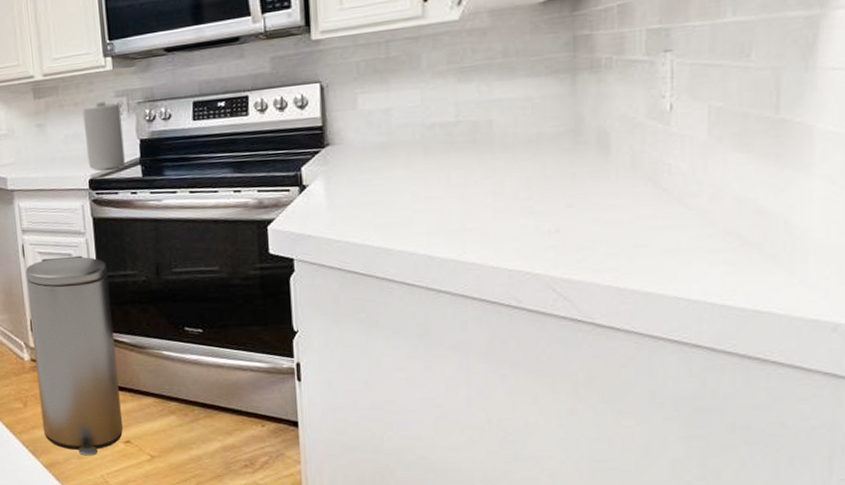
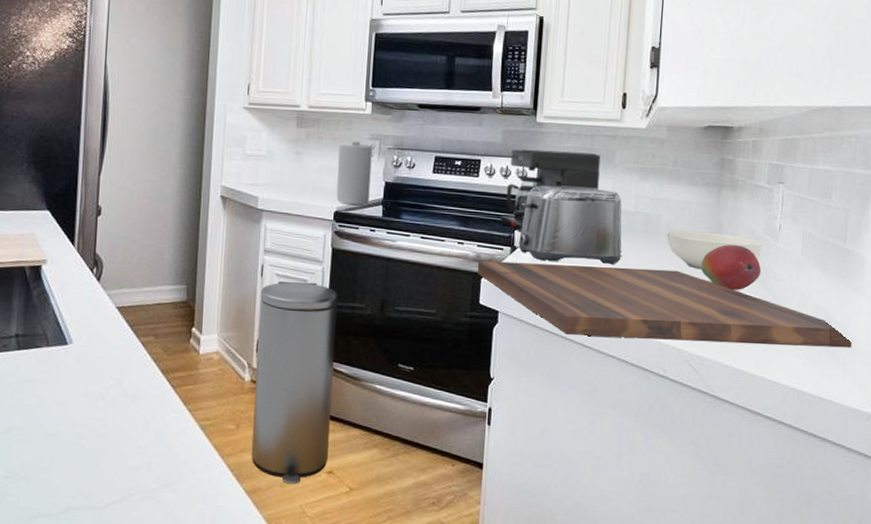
cutting board: none [260,182,801,275] -> present [477,260,853,348]
coffee maker: none [281,62,404,167] -> present [500,149,601,231]
toaster: none [305,102,446,197] -> present [518,185,623,264]
bowl: none [502,127,648,177] -> present [666,230,763,269]
fruit: none [557,139,648,195] -> present [701,245,762,290]

